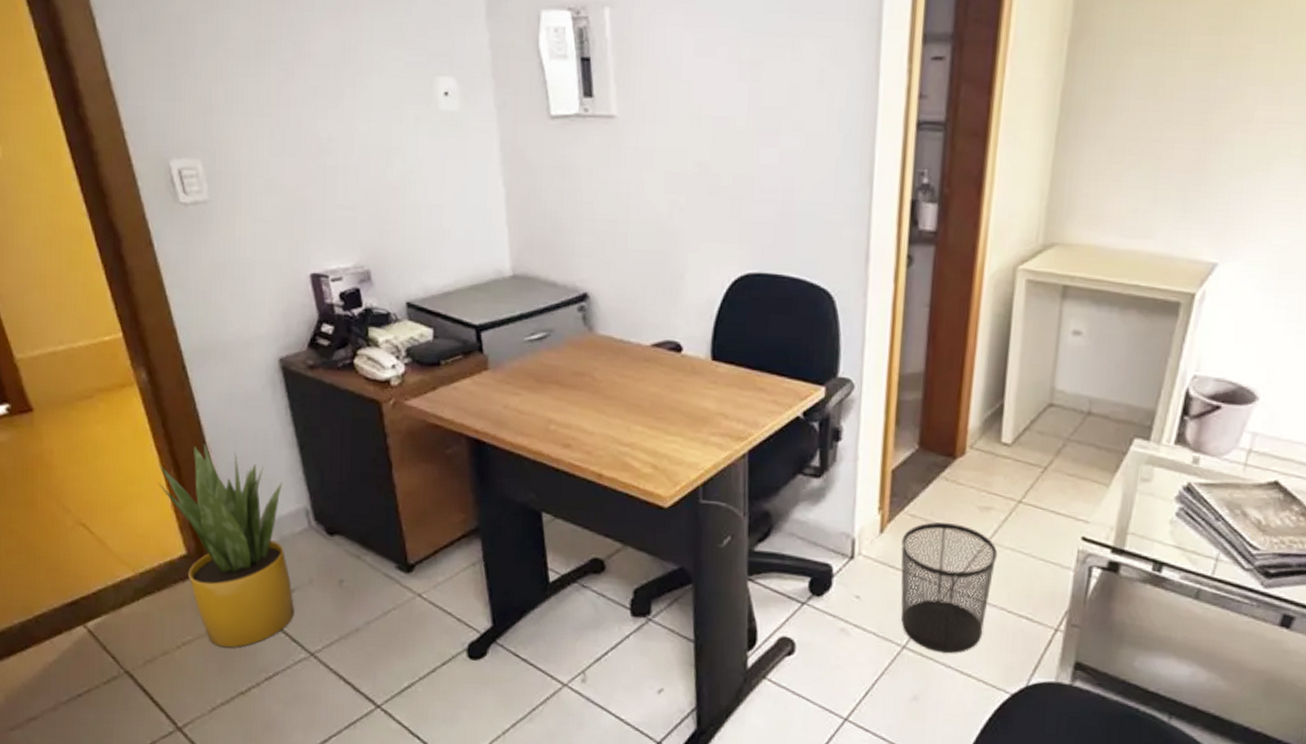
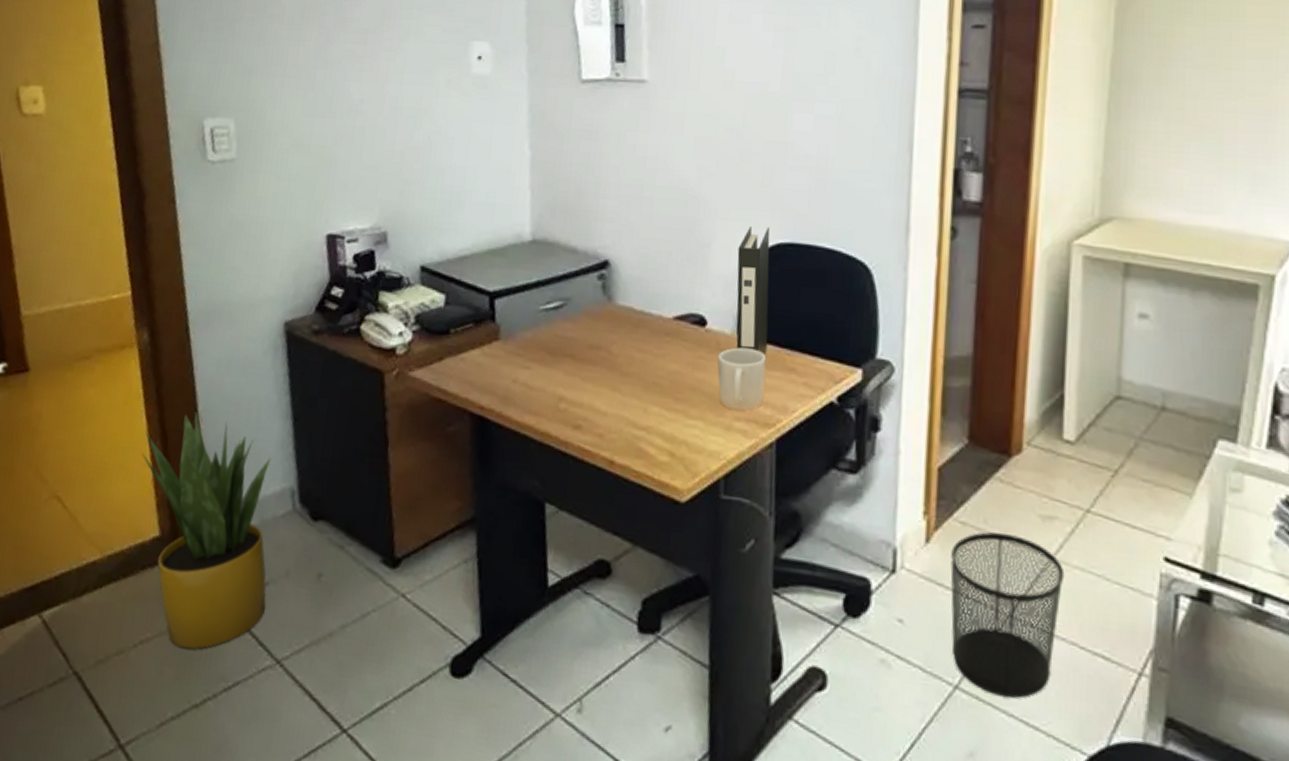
mug: none [693,370,739,427] -> present [717,347,767,411]
binder: none [709,258,740,378] -> present [736,226,770,356]

